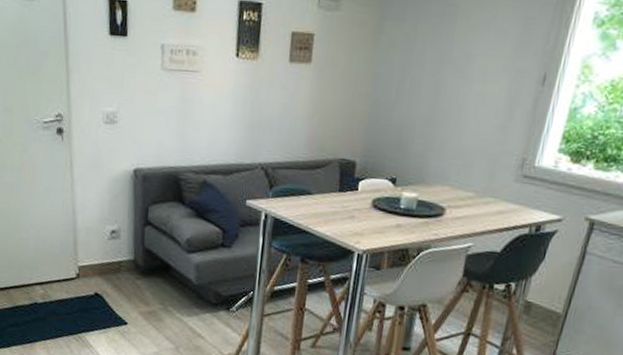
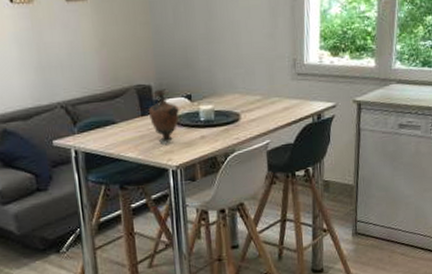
vase: none [346,167,381,227] -> present [148,89,180,146]

